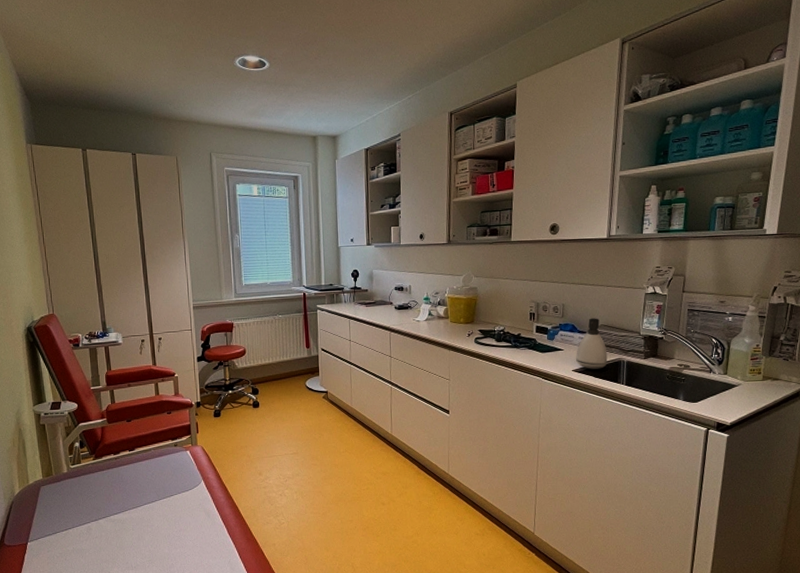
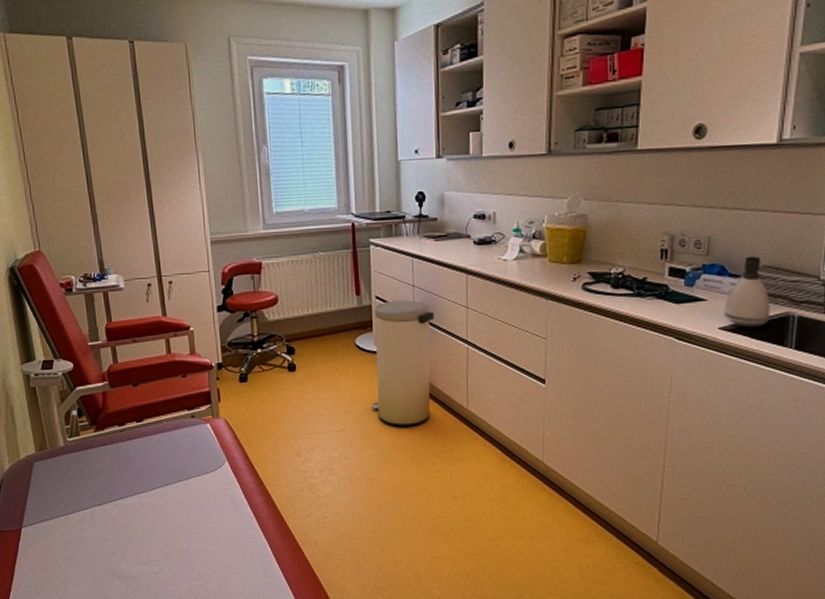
pedal bin: none [318,351,366,451] -> present [371,300,435,428]

